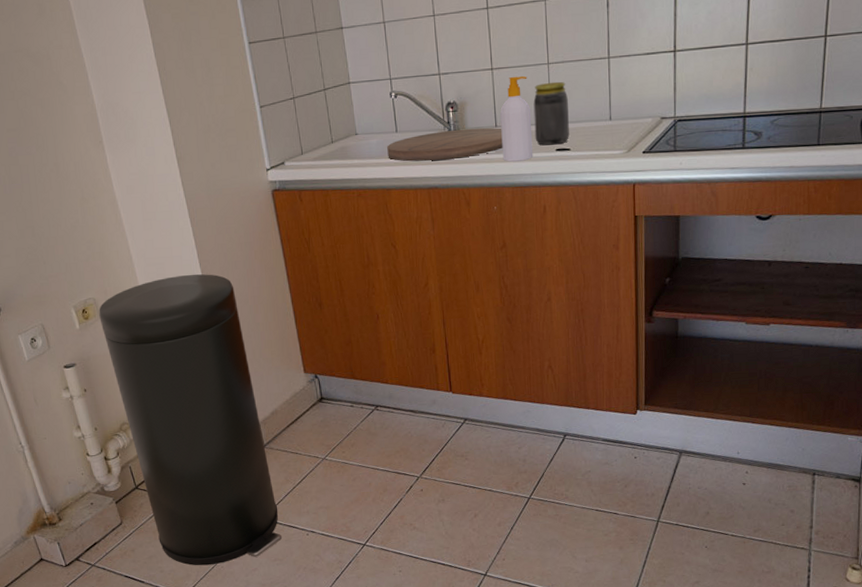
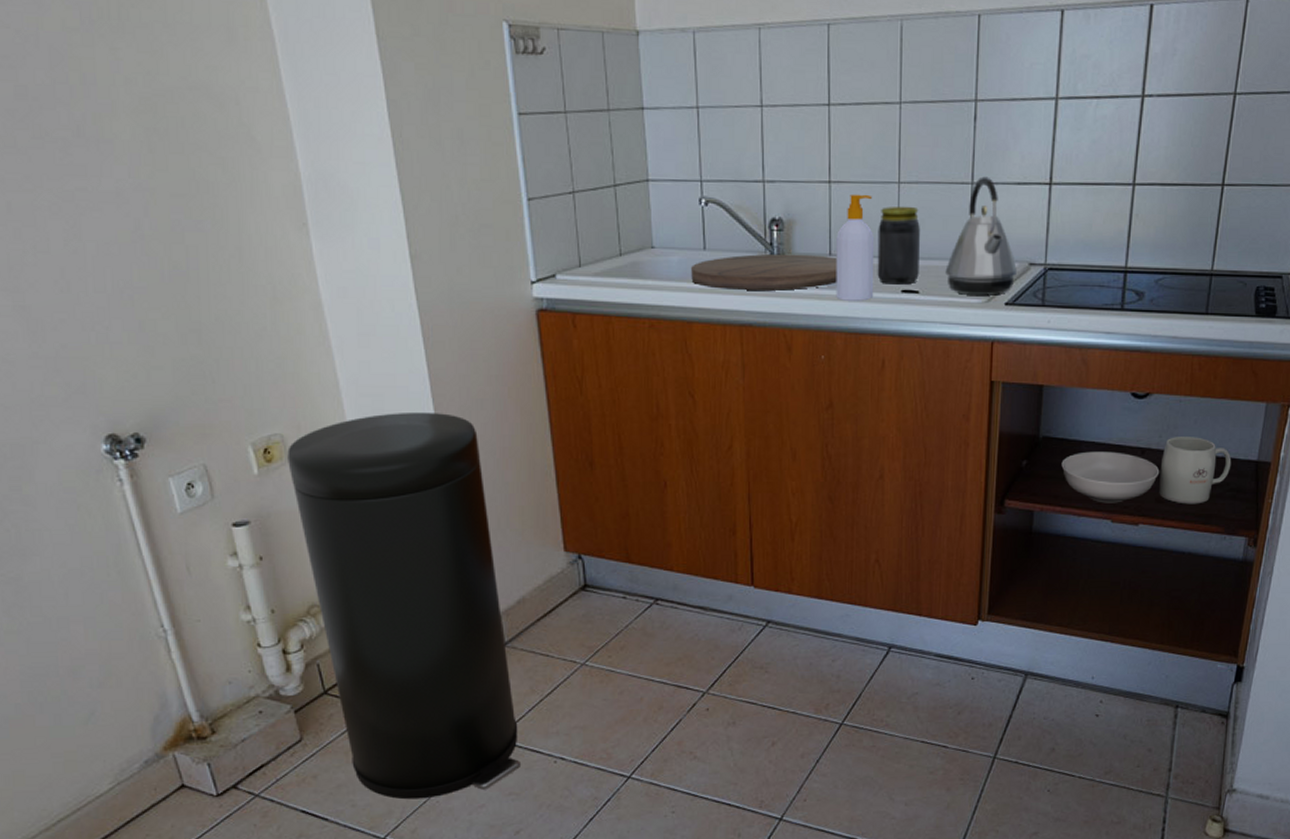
kettle: none [591,51,651,148] -> present [945,176,1017,296]
bowl: none [699,265,786,309] -> present [1061,451,1160,503]
mug: none [785,248,849,305] -> present [1159,437,1232,504]

